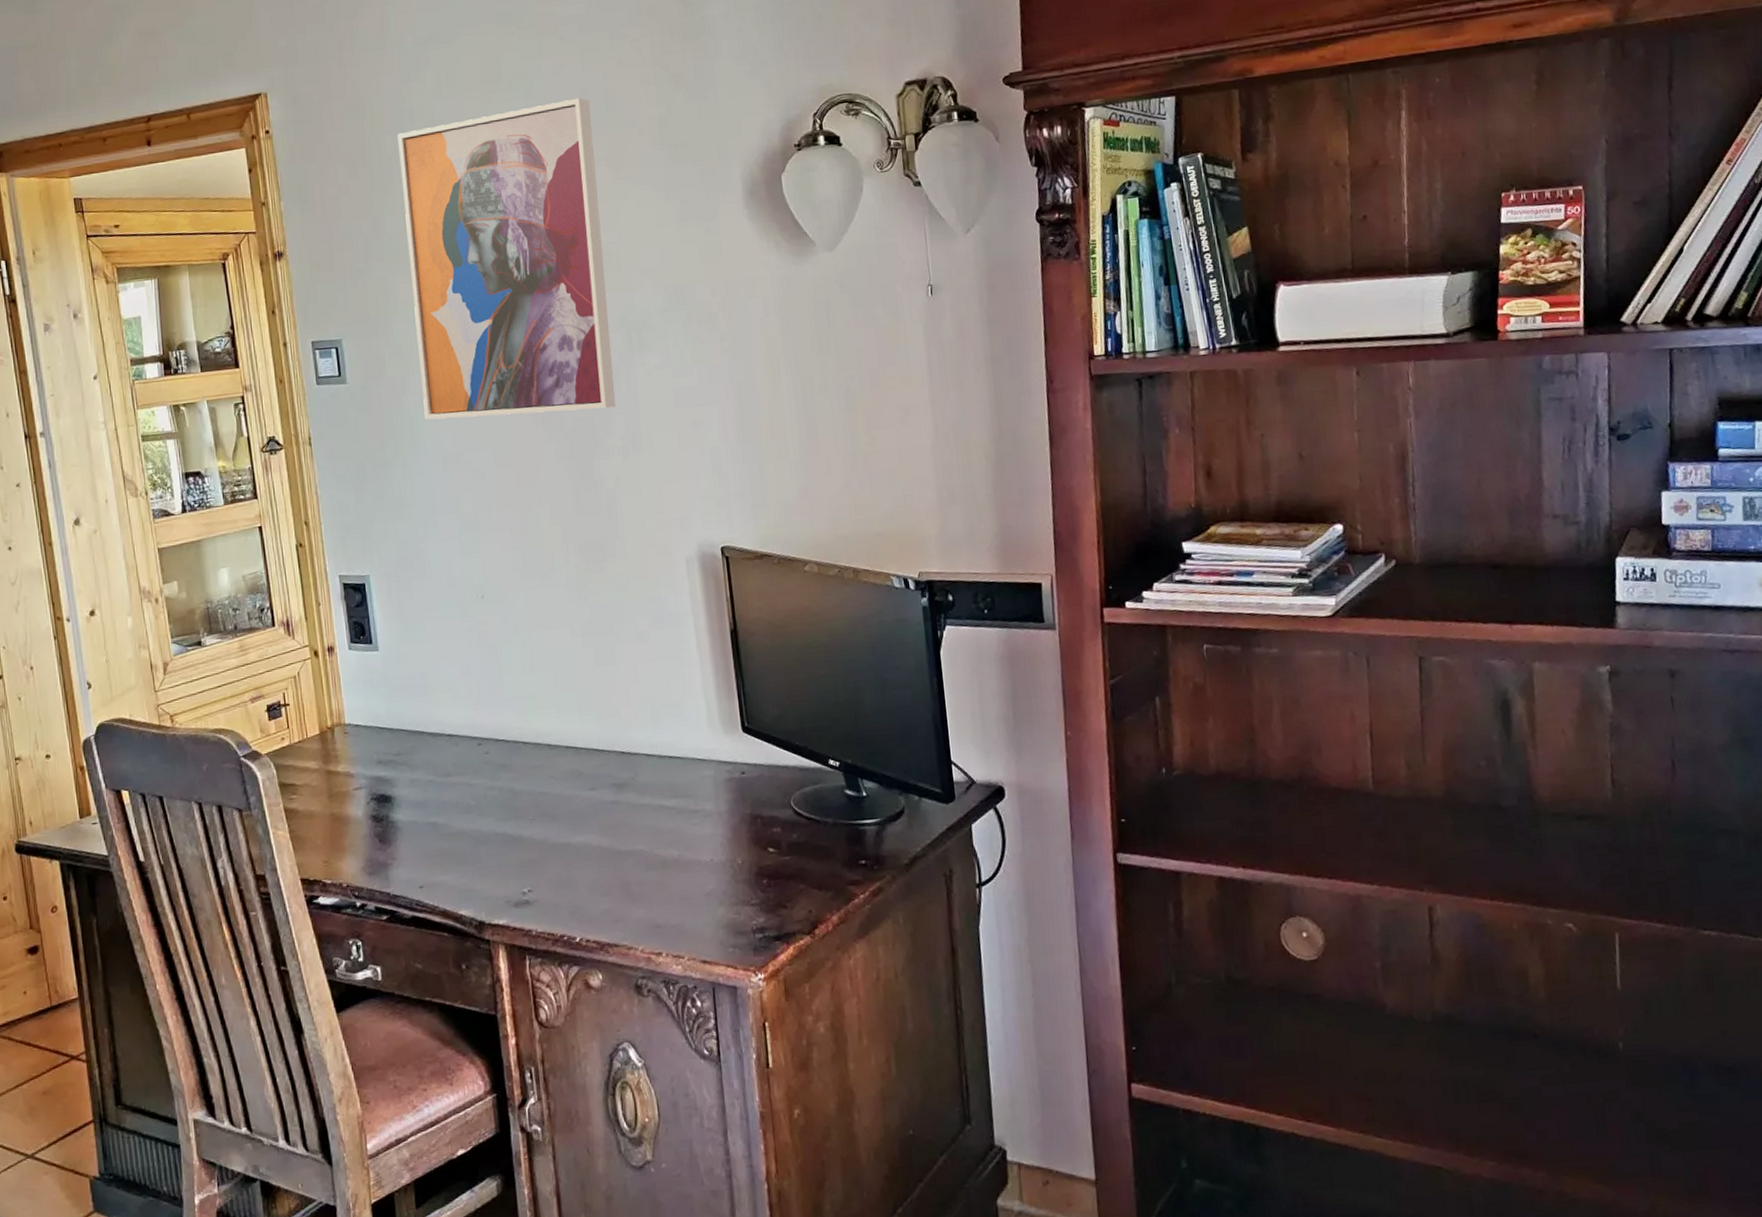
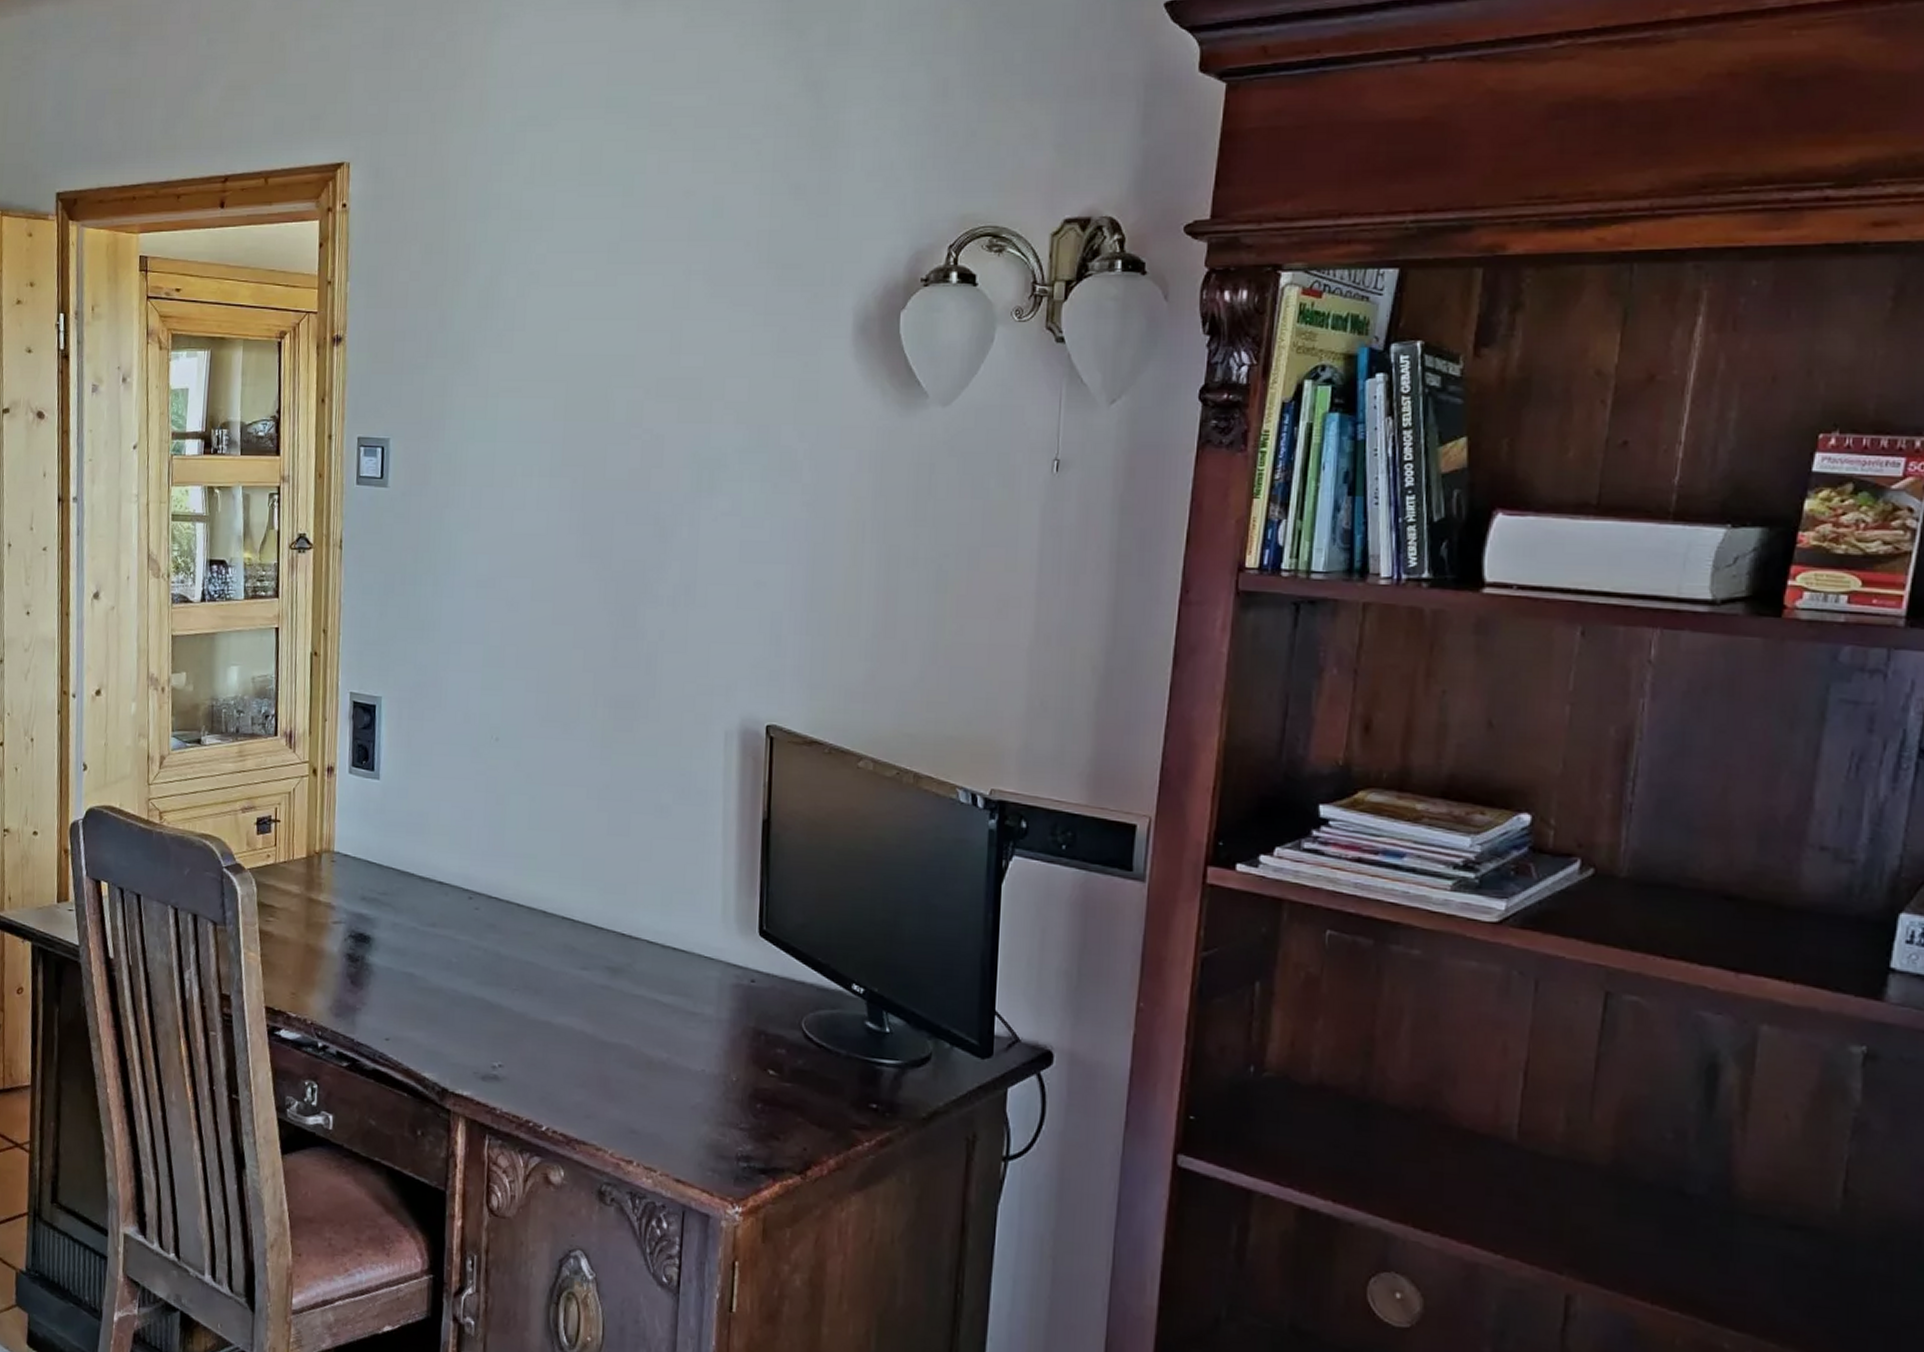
wall art: present [397,98,616,420] -> none [464,201,695,552]

